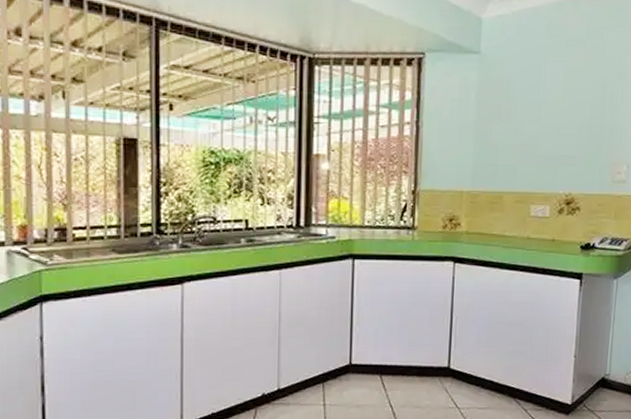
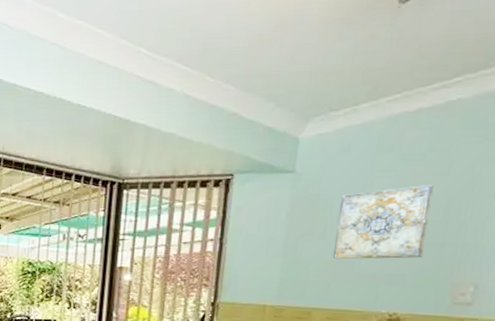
wall art: none [518,70,592,142] -> present [333,185,433,260]

